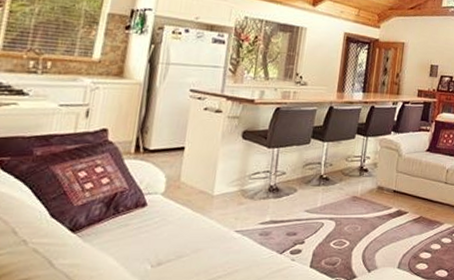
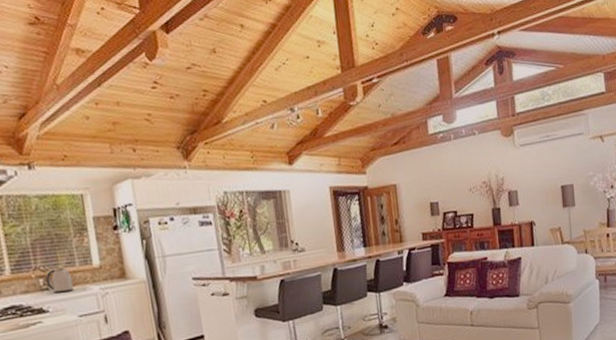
kettle: none [36,54,67,80] -> present [45,268,74,294]

